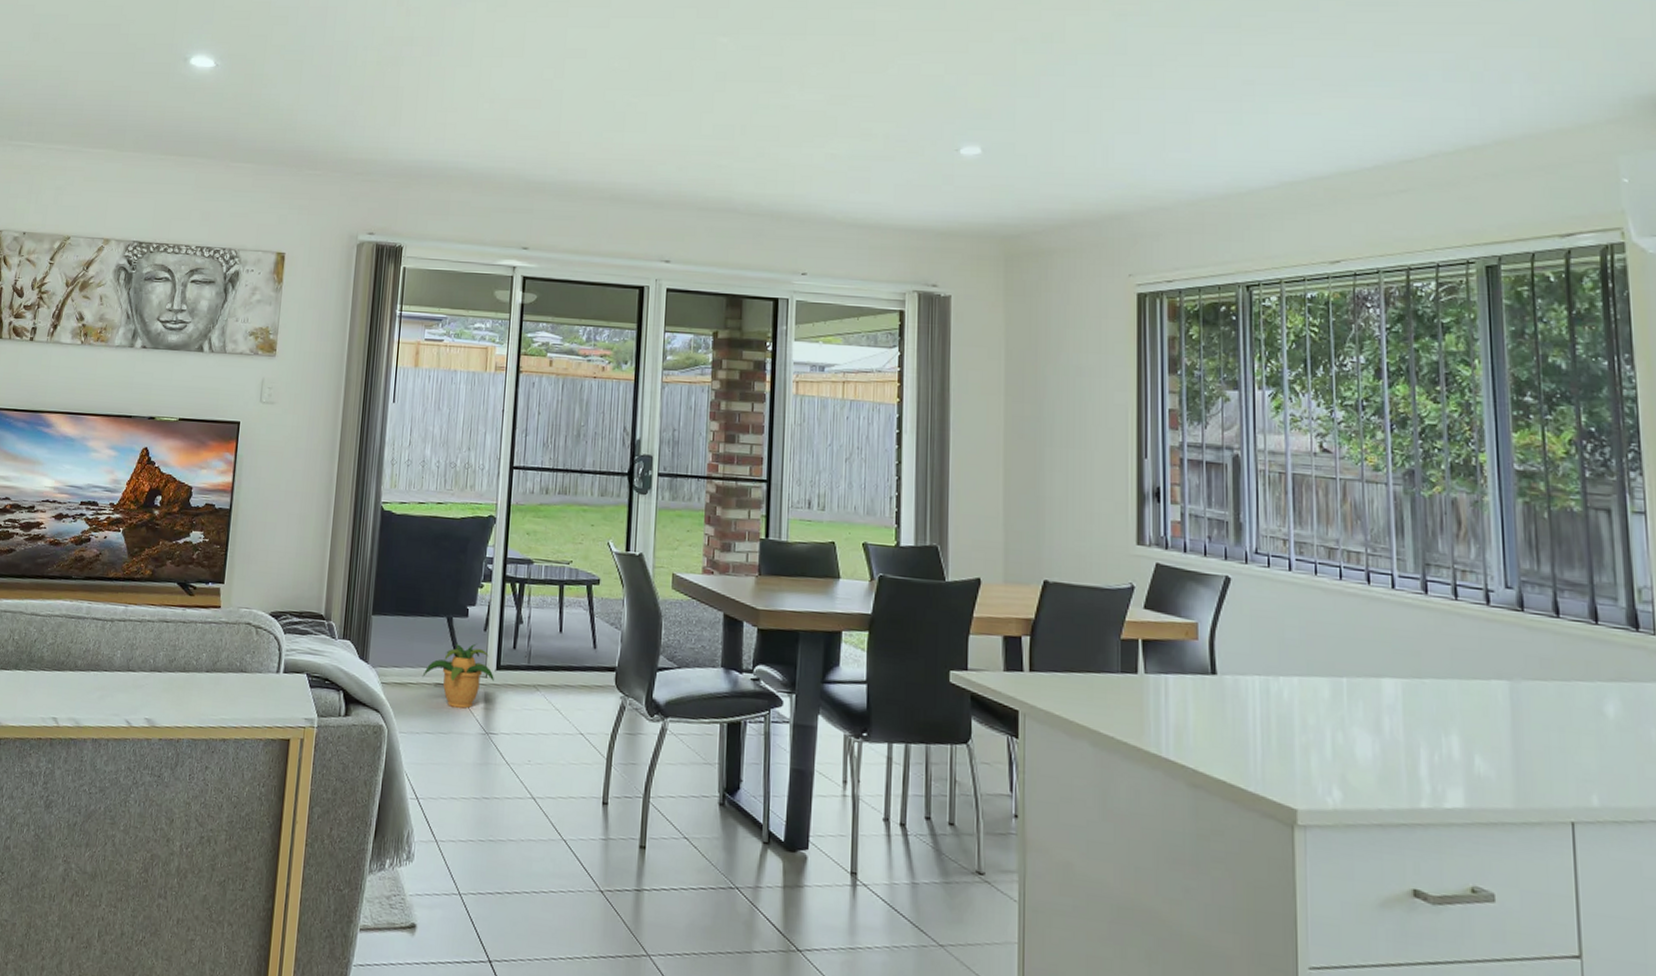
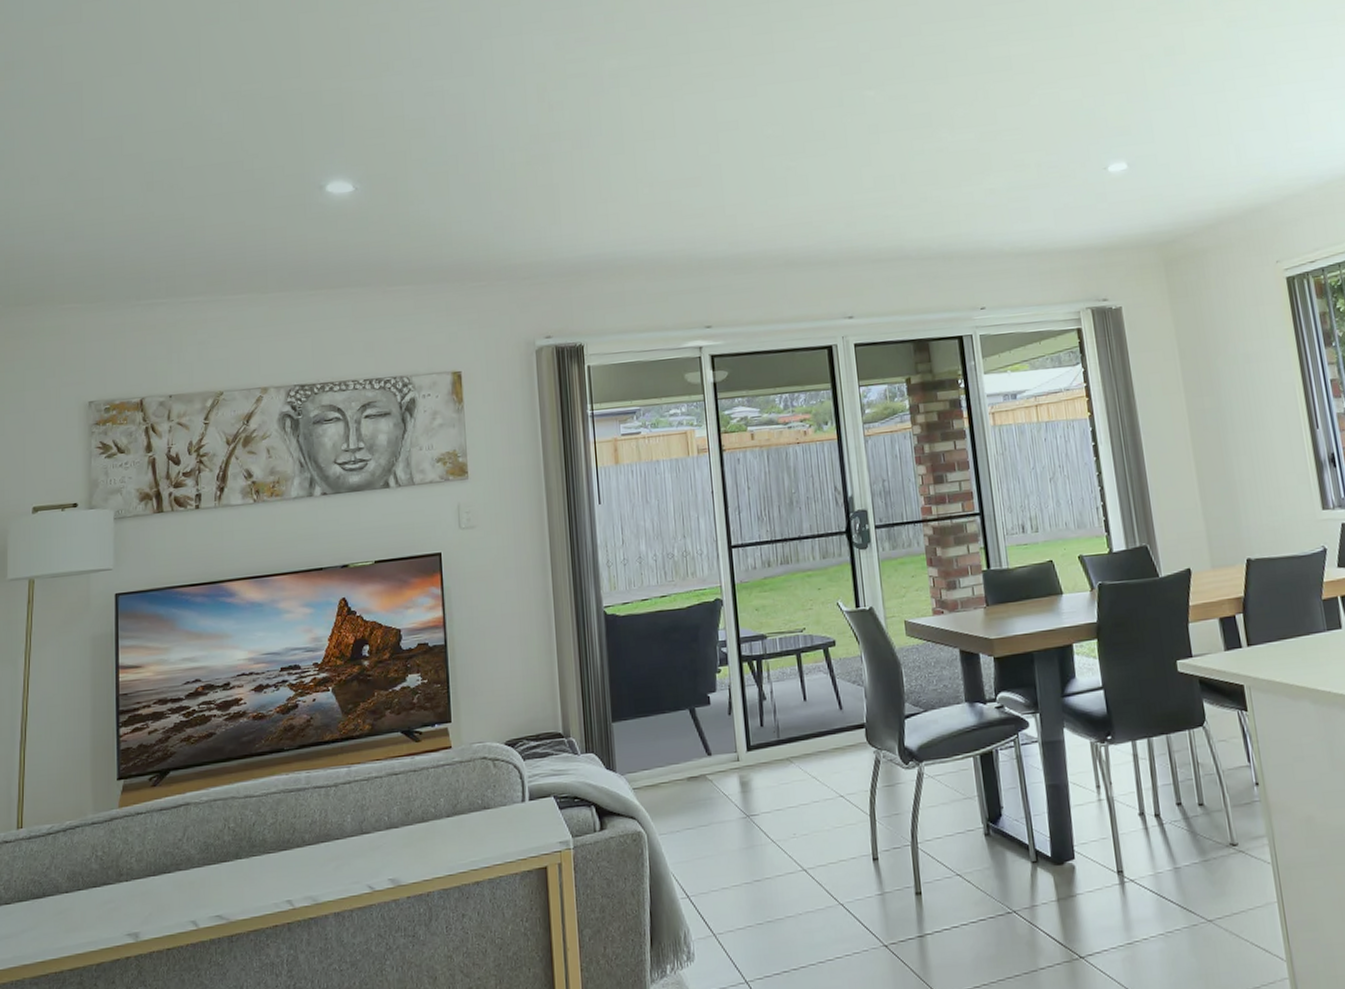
potted plant: present [422,643,494,709] -> none [673,729,746,798]

